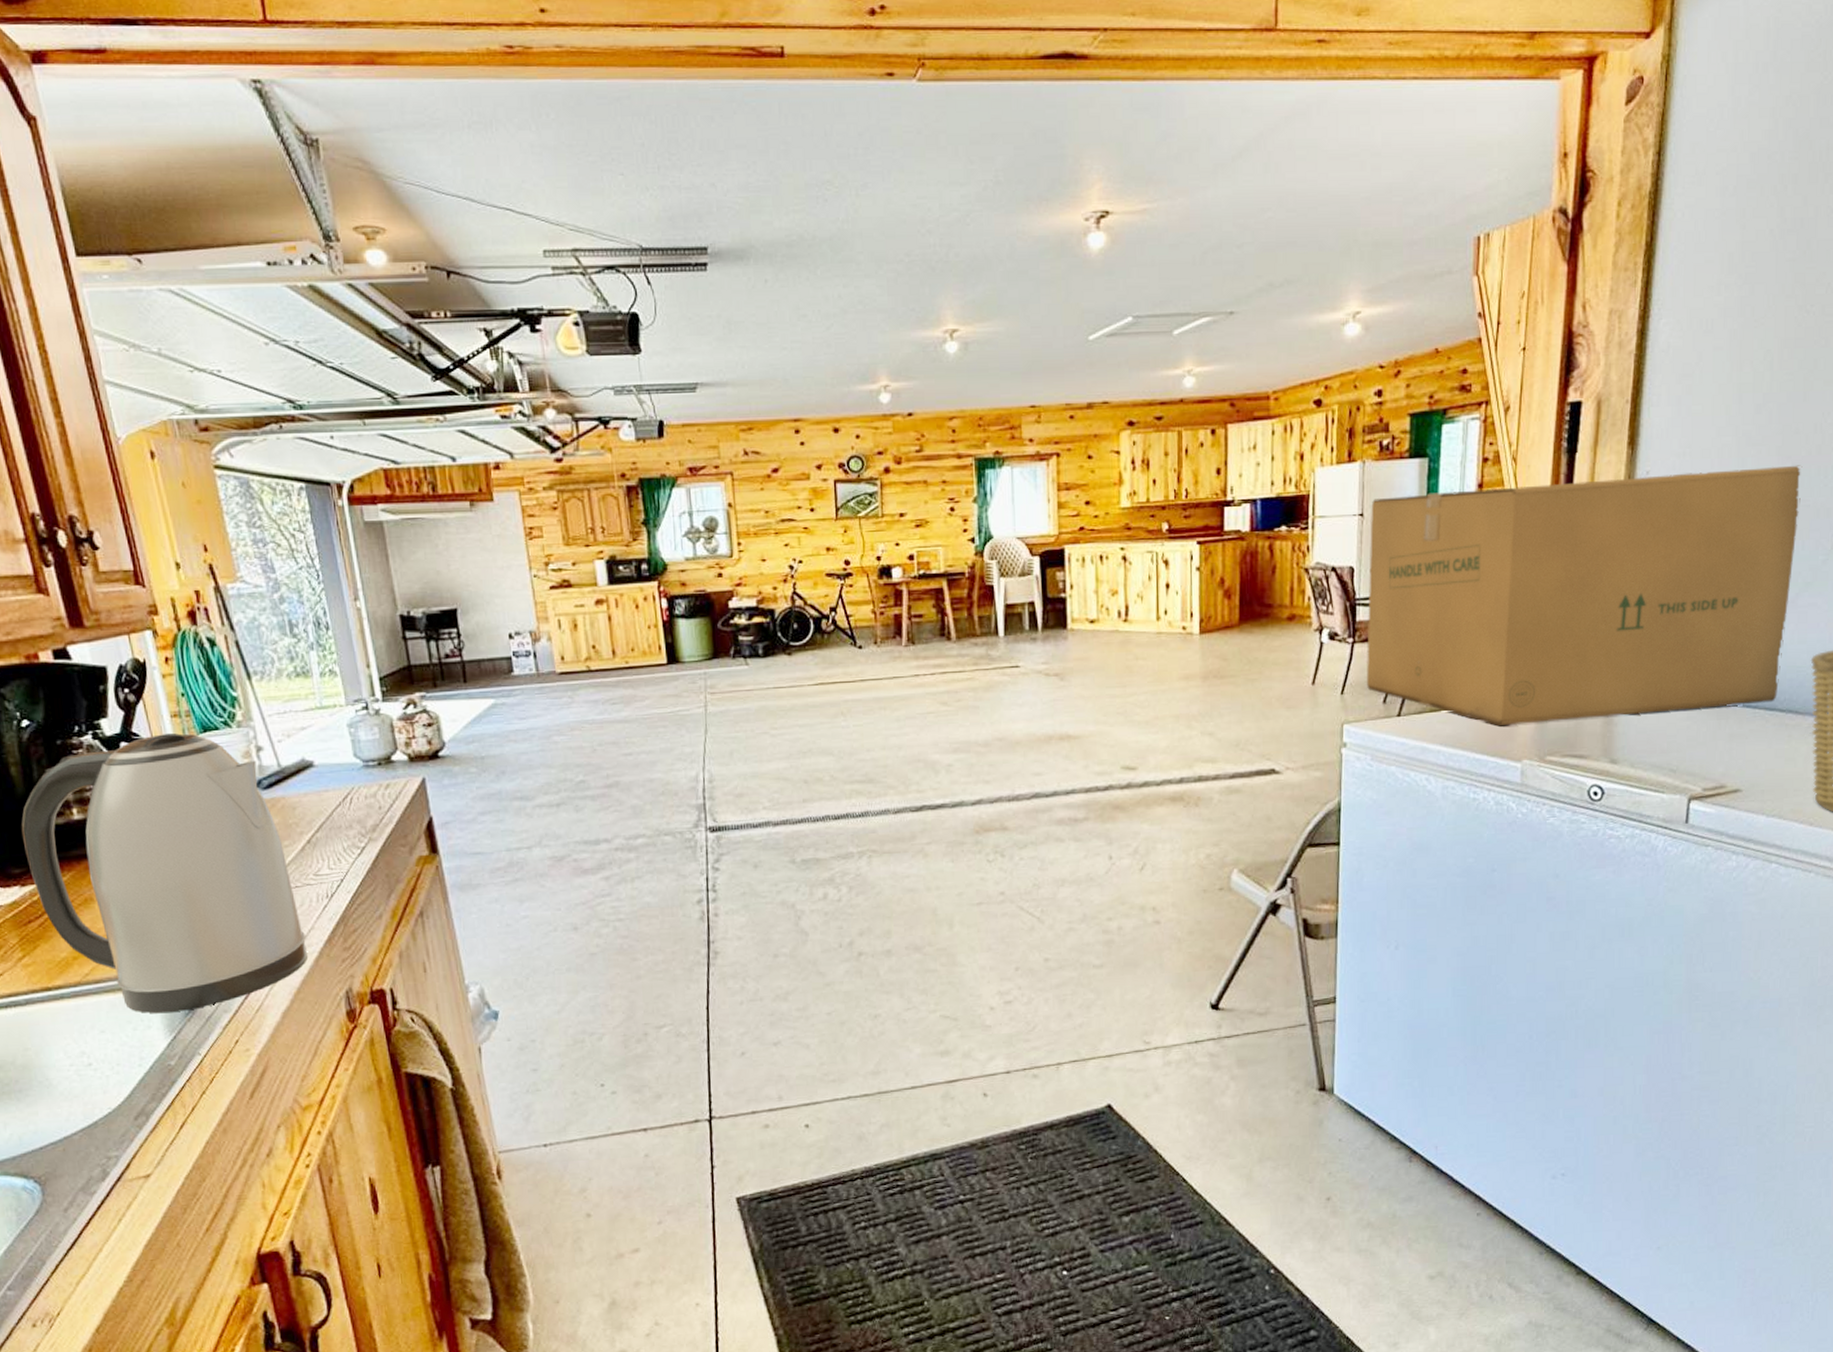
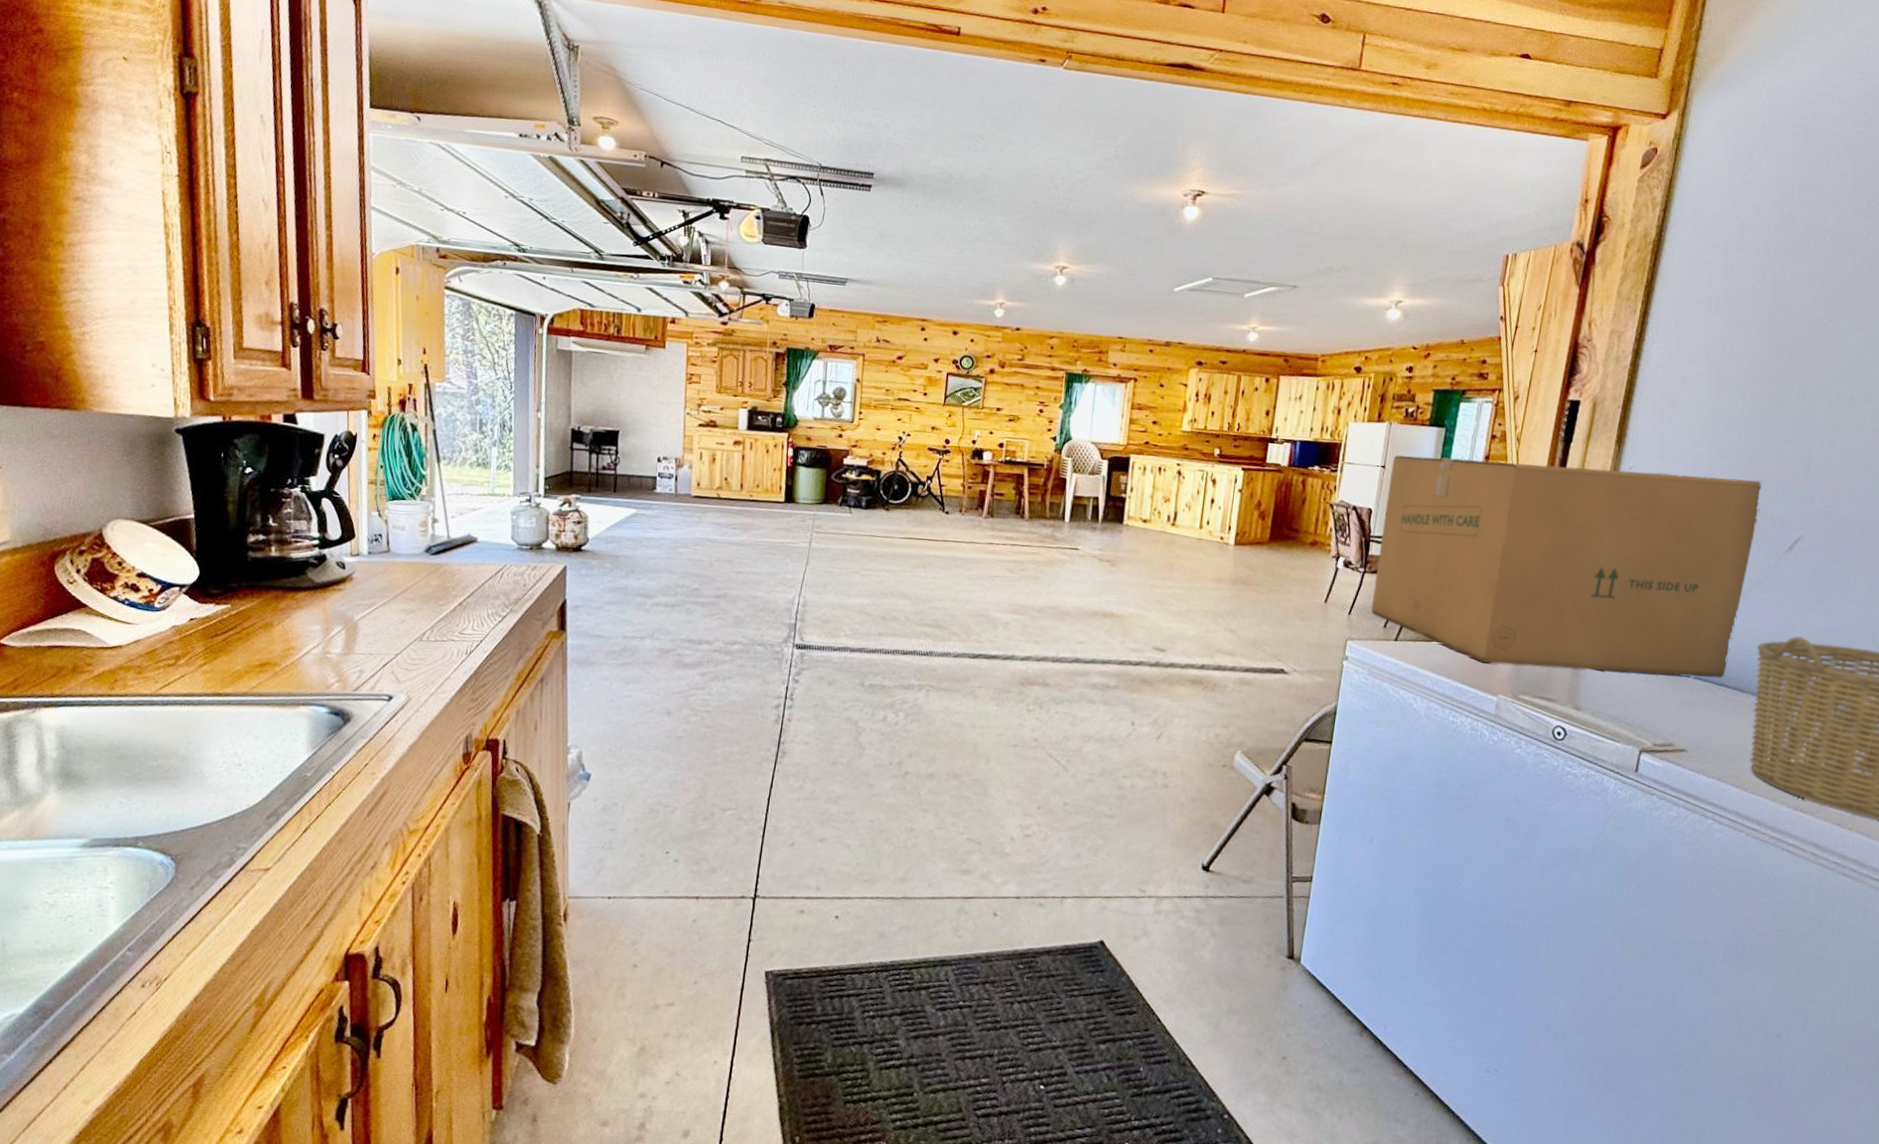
kettle: present [21,732,309,1014] -> none [225,496,442,732]

